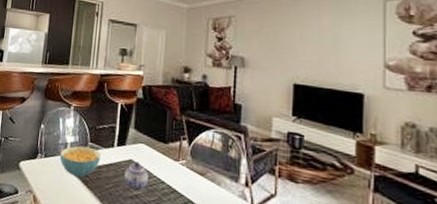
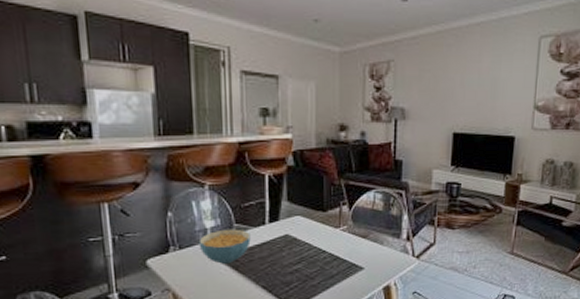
teapot: present [124,161,149,192] -> none [281,235,309,267]

